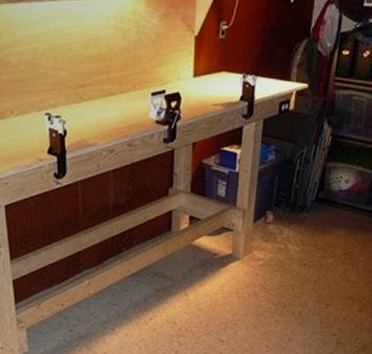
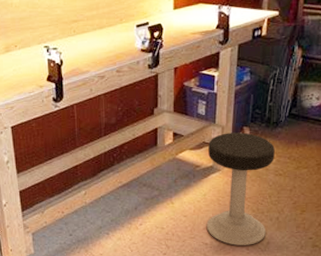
stool: none [223,217,299,343] -> present [206,132,275,246]

